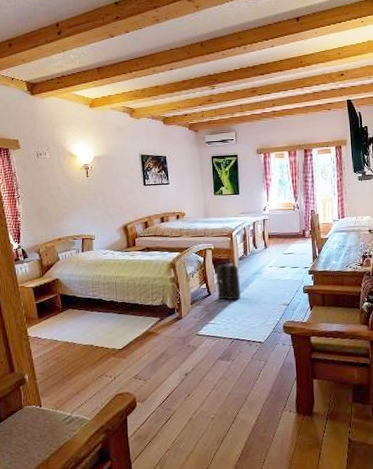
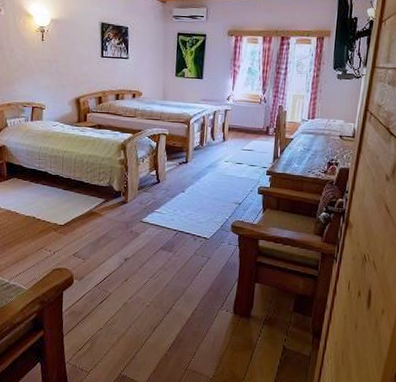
backpack: present [215,261,241,304] -> none [166,150,192,195]

